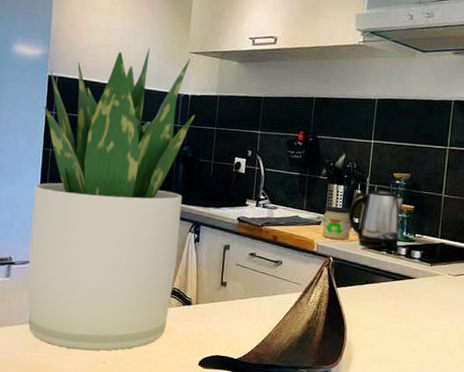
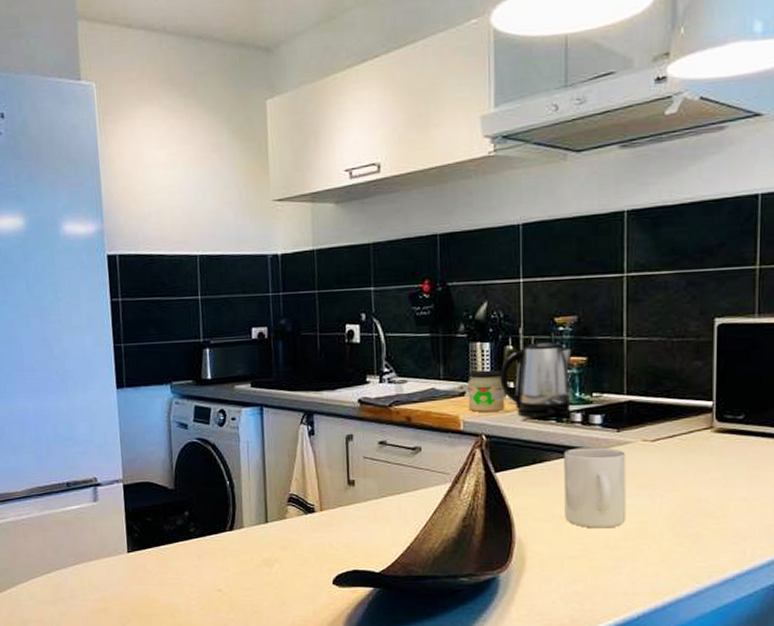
planter: present [28,47,195,351] -> none [106,202,291,578]
cup: none [385,275,435,340] -> present [564,447,626,529]

